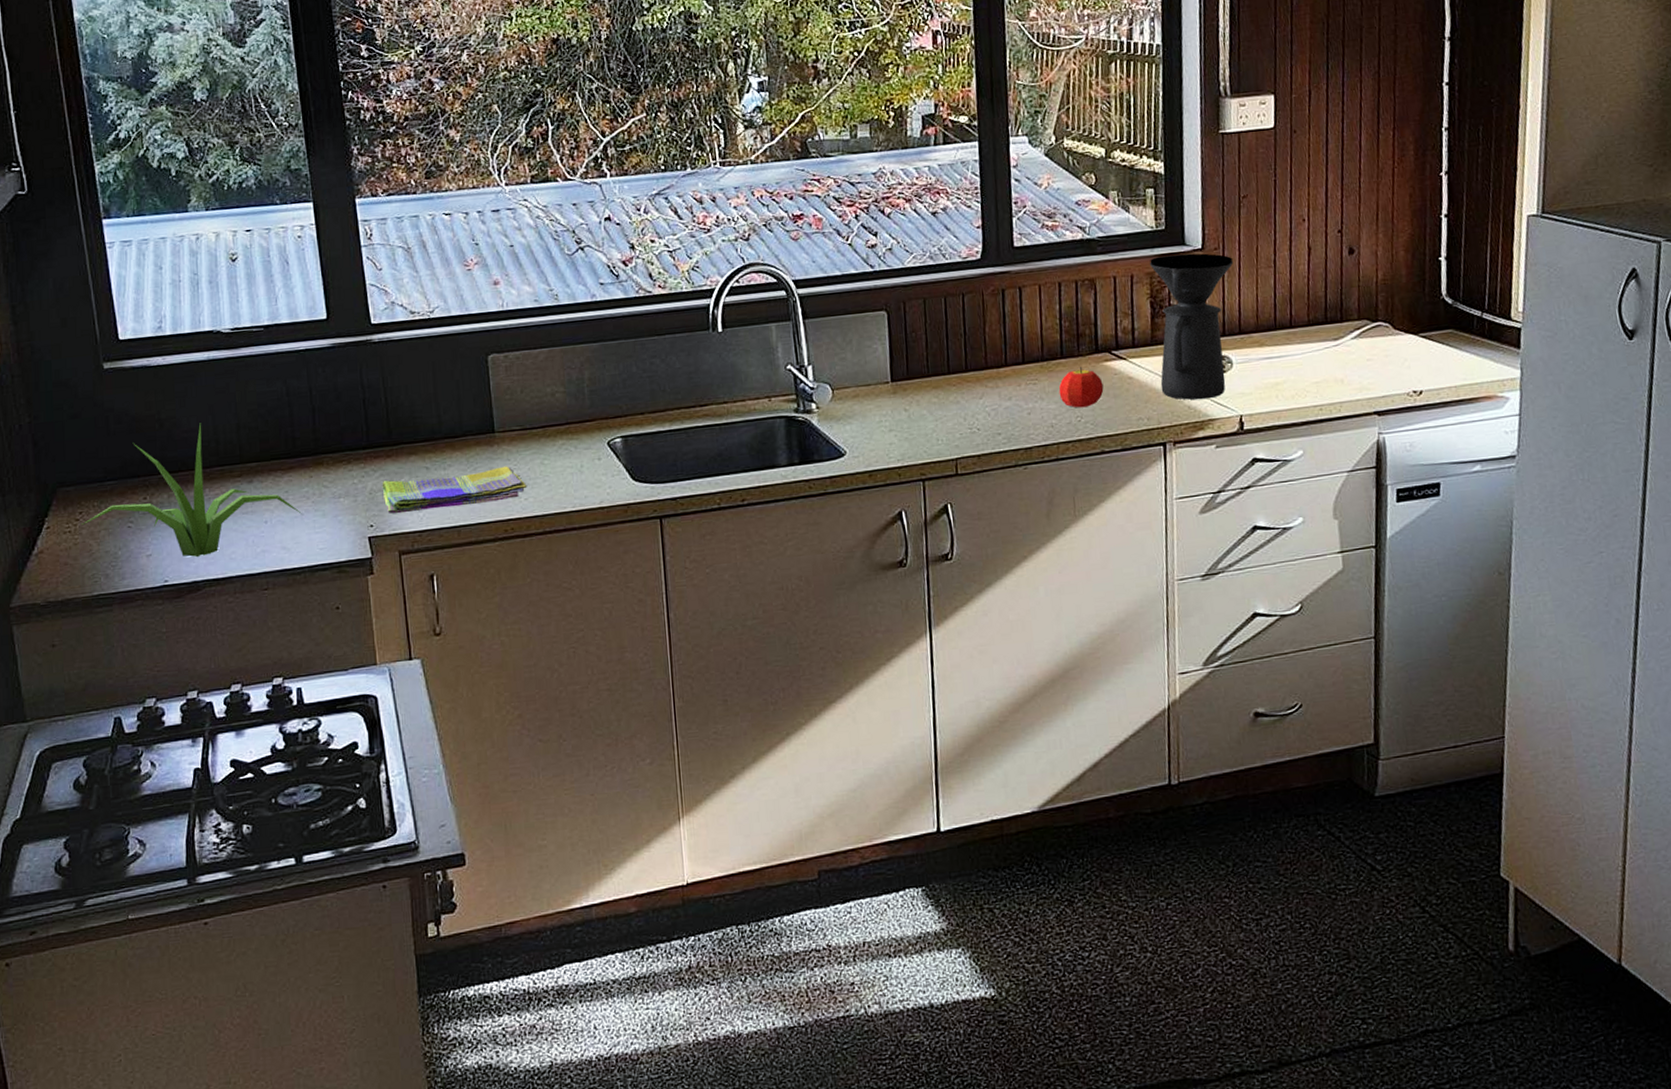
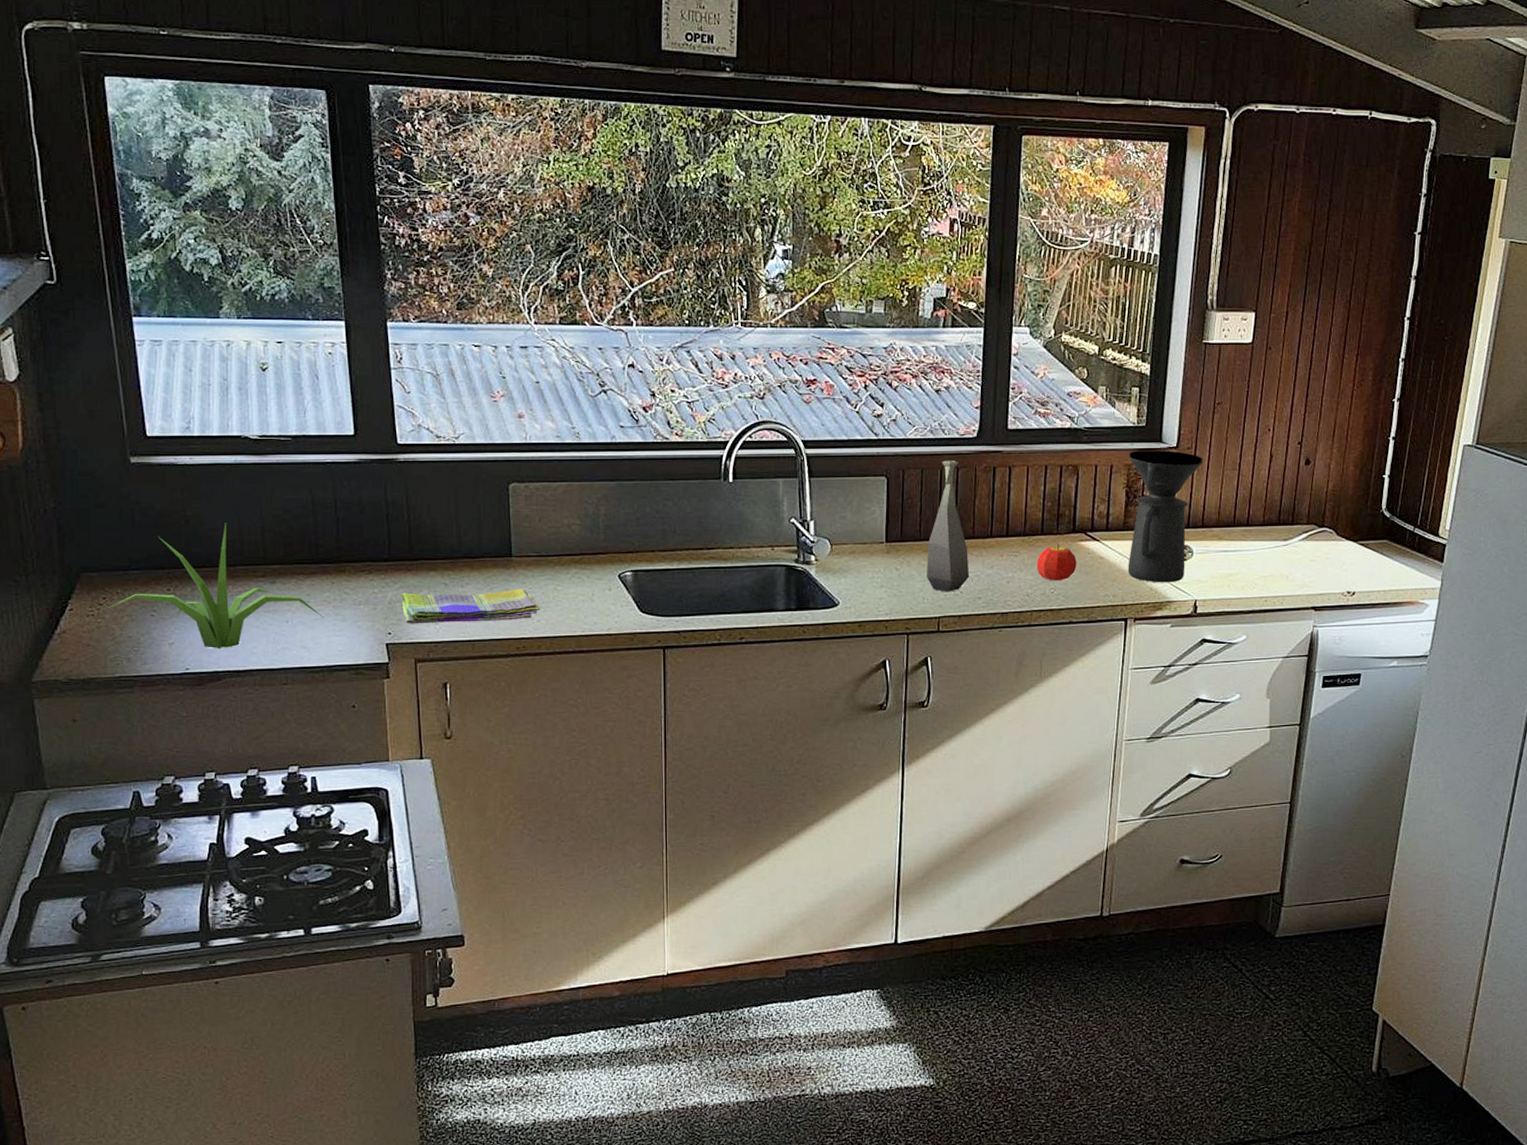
bottle: none [937,286,987,431] -> present [927,459,970,592]

